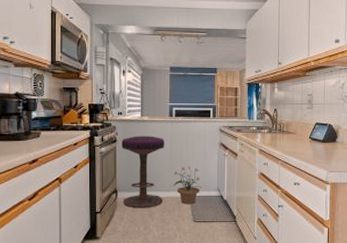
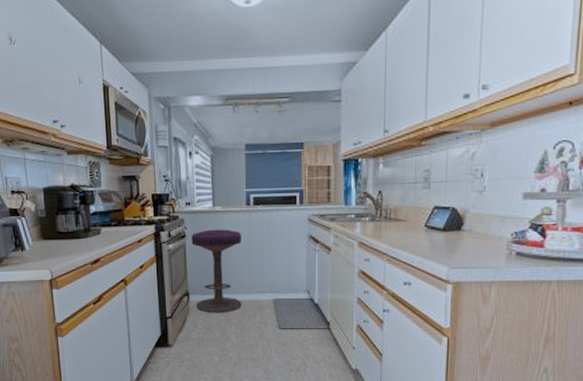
potted plant: present [173,166,202,205] -> none [253,264,288,309]

